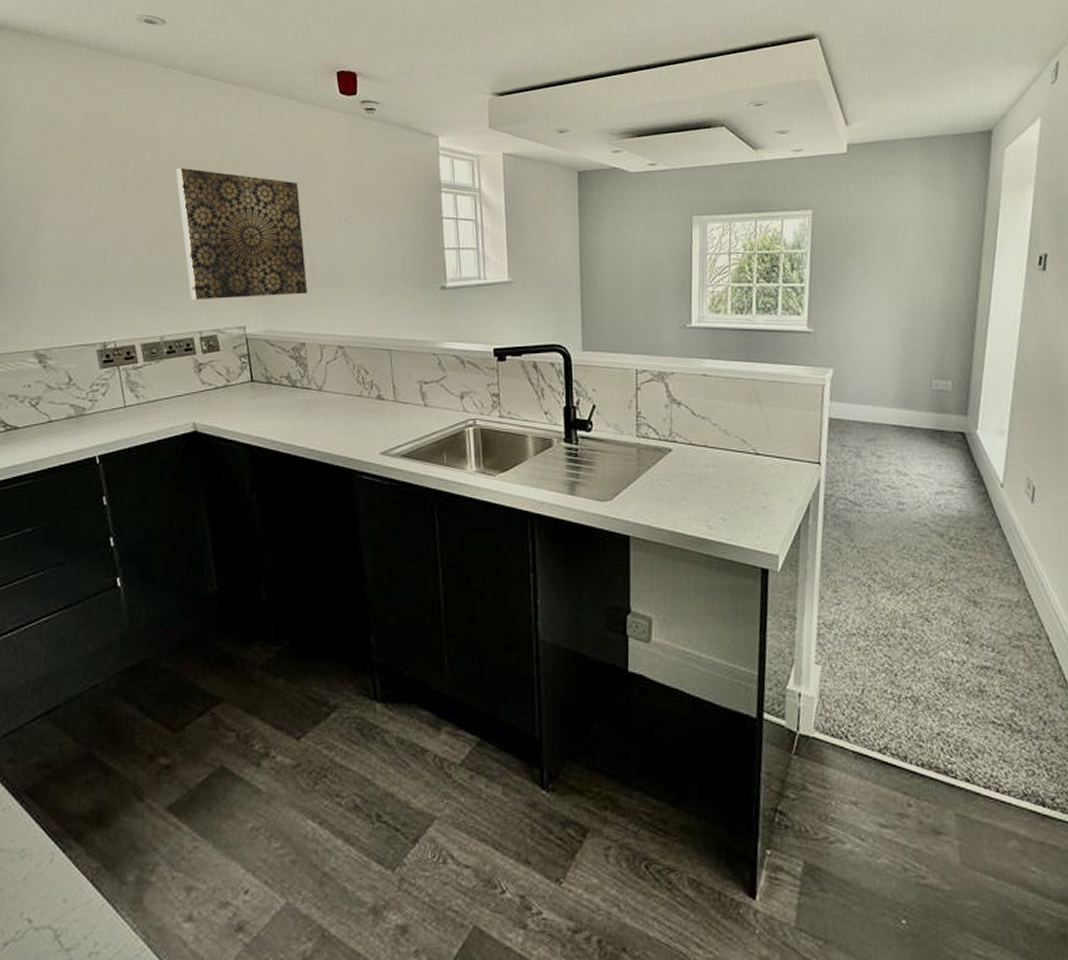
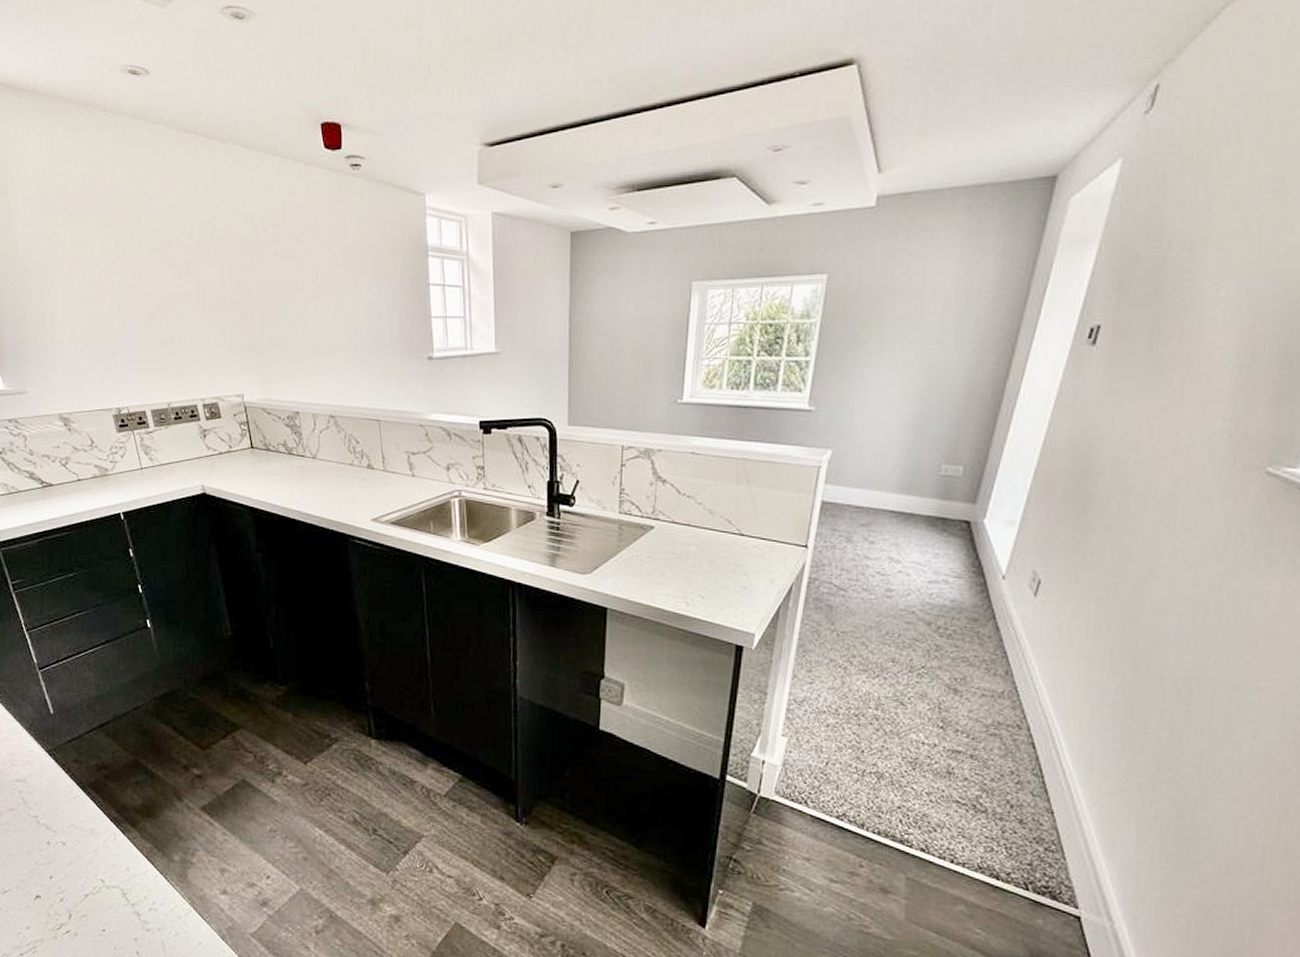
wall art: present [175,168,308,300] -> none [169,233,299,368]

